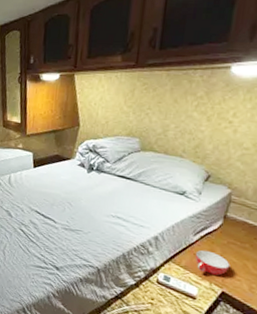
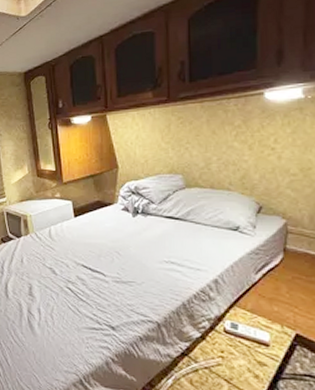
bowl: present [195,250,230,276] -> none [260,289,300,316]

